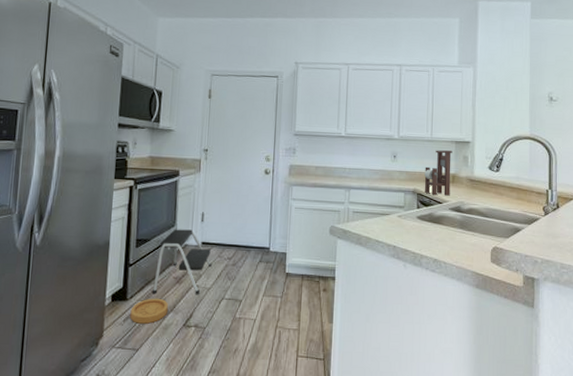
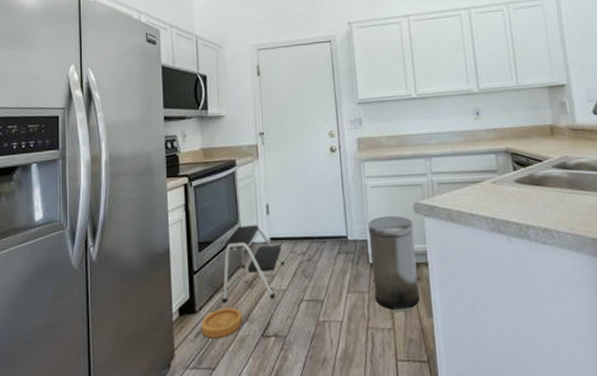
pedal bin: none [286,234,328,317] -> present [368,215,419,313]
paper towel holder: present [424,150,453,196] -> none [515,98,551,153]

